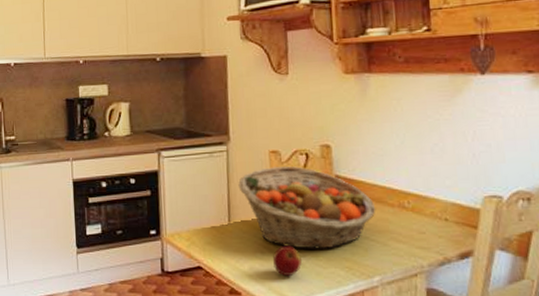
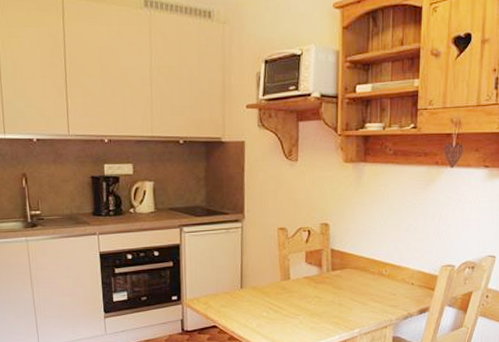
fruit basket: present [238,165,376,249] -> none [250,240,361,309]
apple: present [272,245,302,277] -> none [276,306,299,332]

